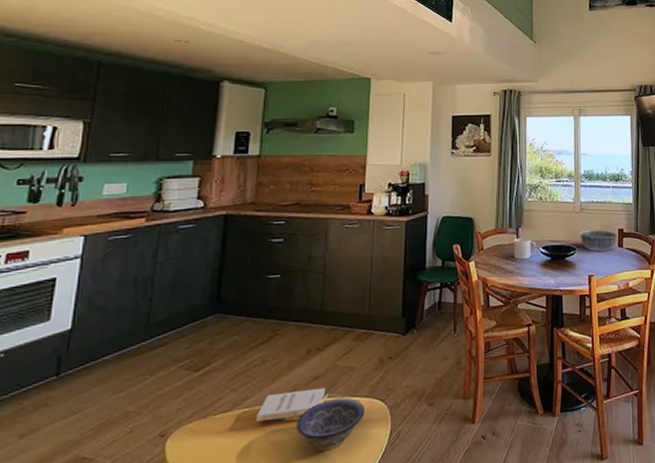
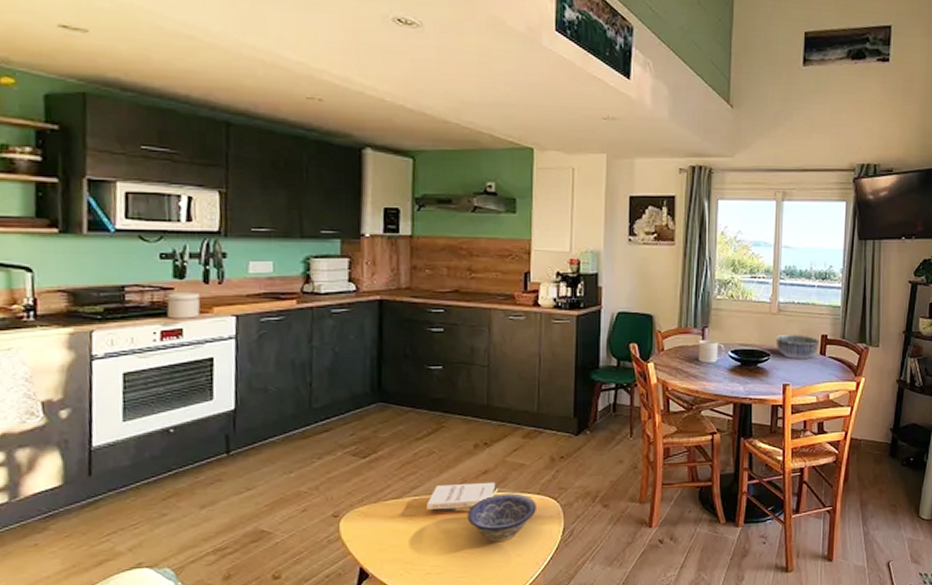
jar: none [15,215,52,242] -> present [166,293,201,319]

